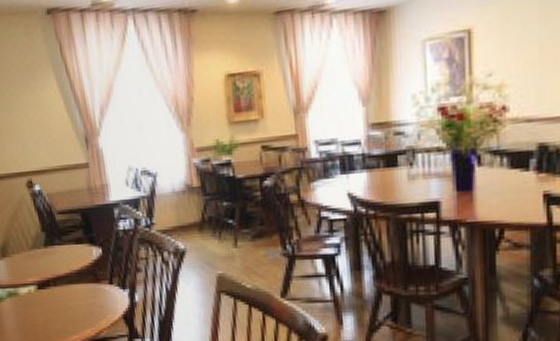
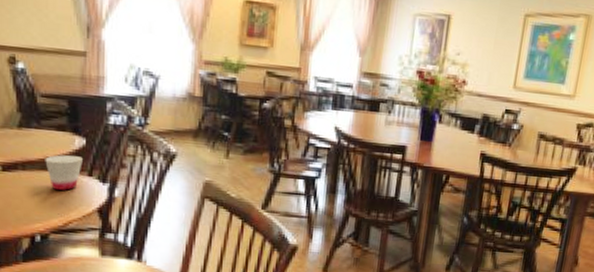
cup: none [70,265,103,301] -> present [45,154,83,191]

